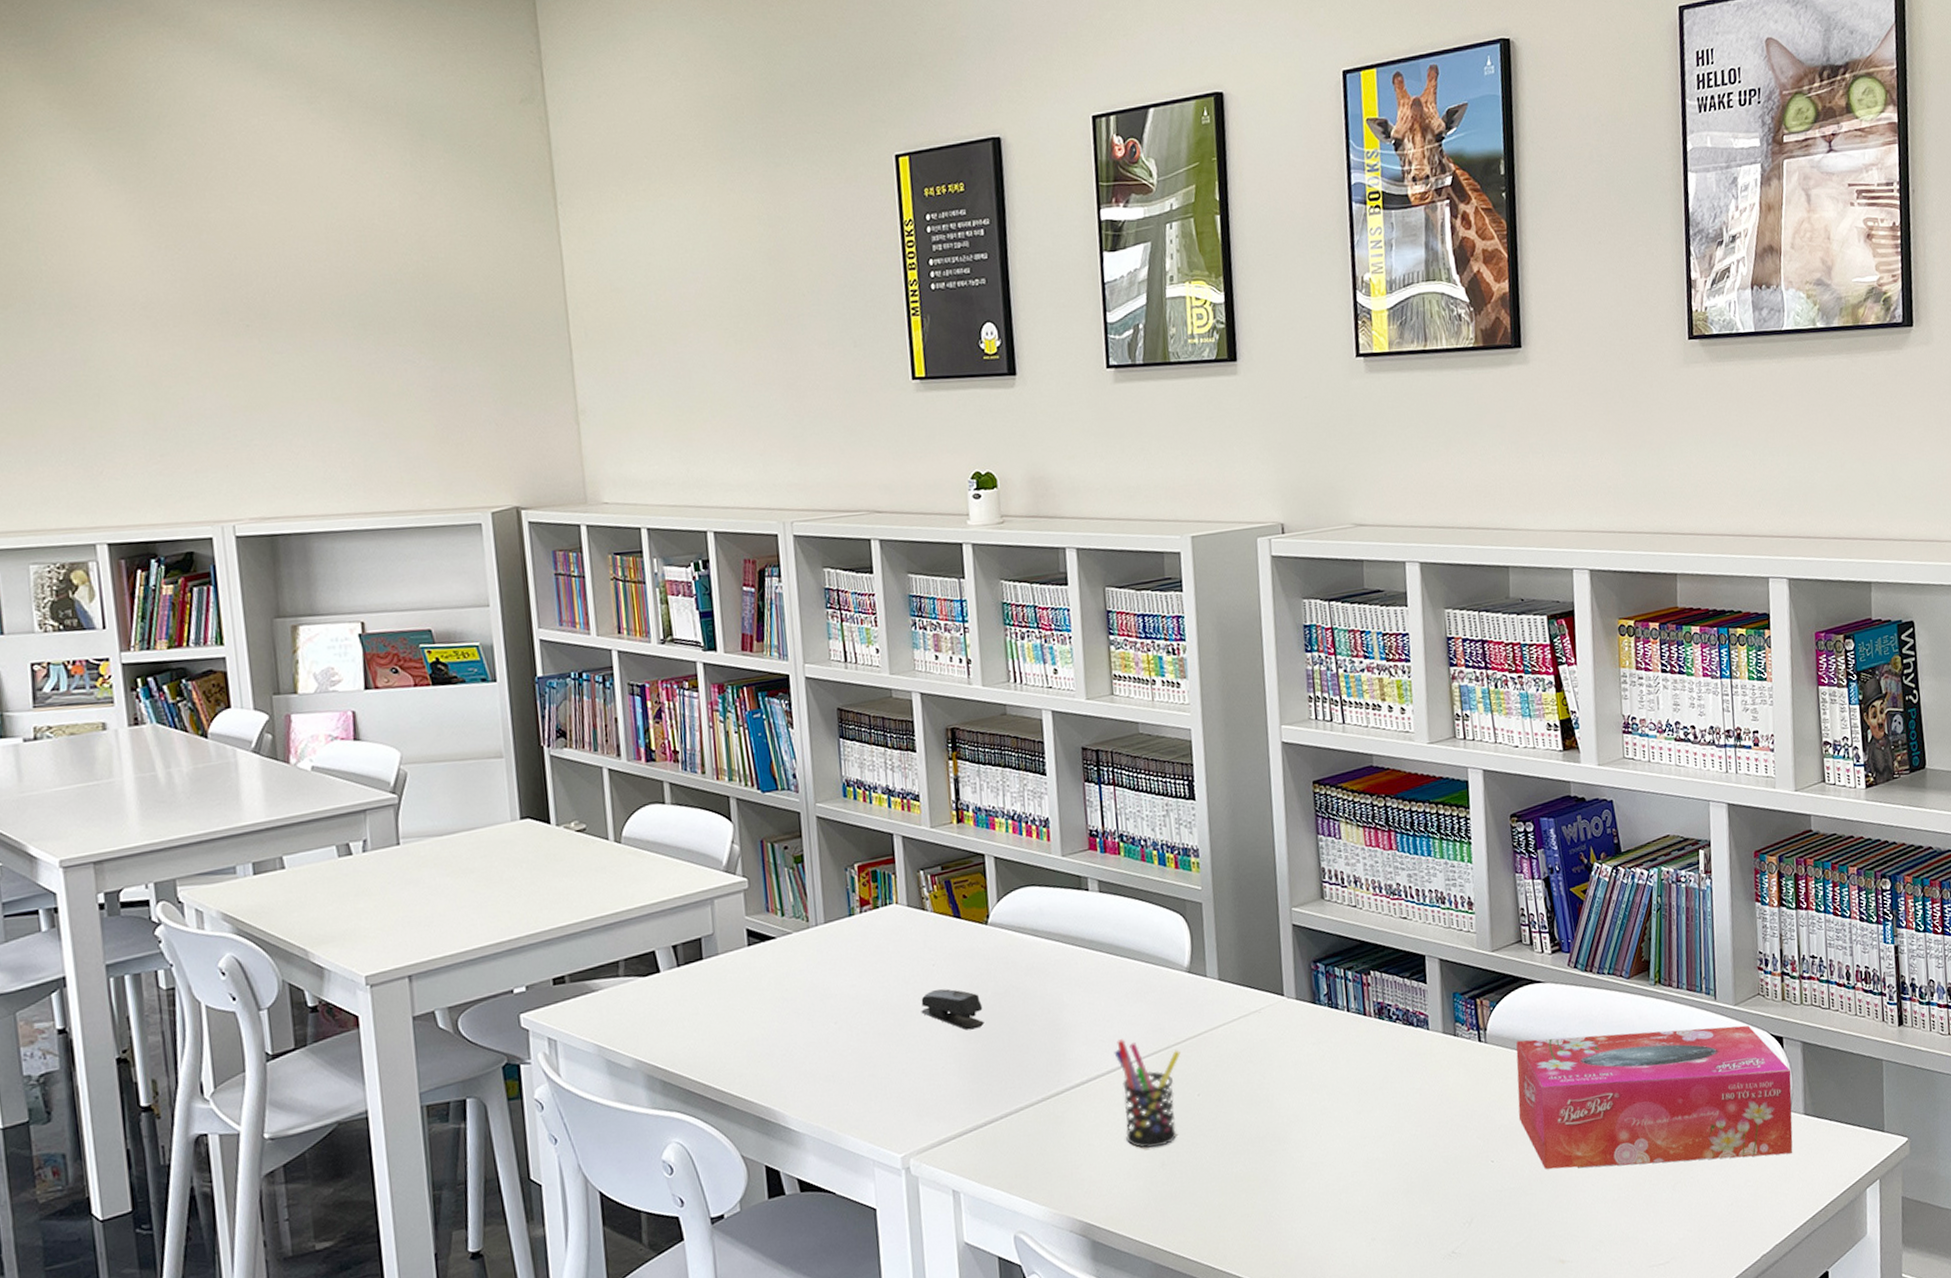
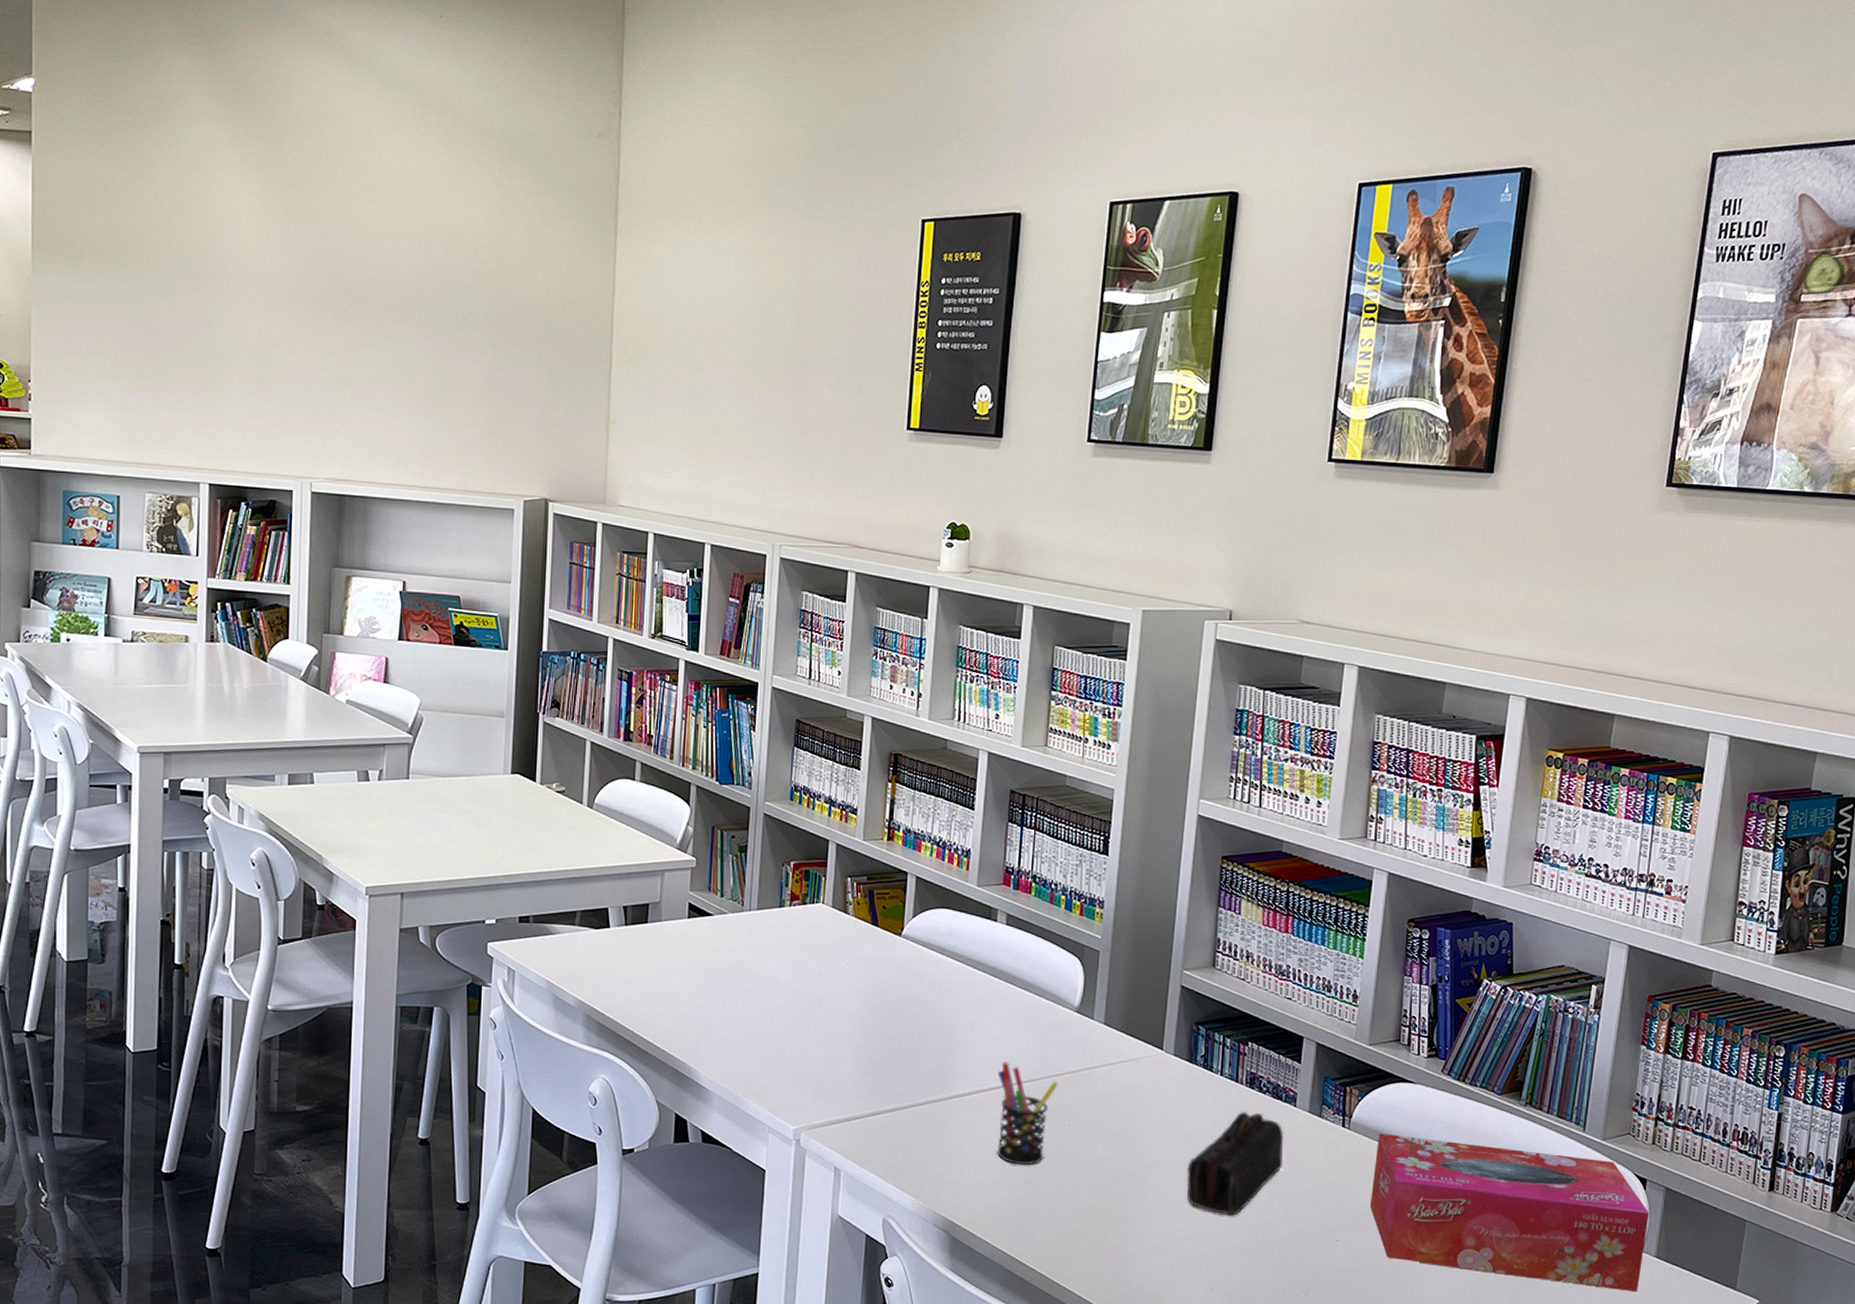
stapler: present [921,989,985,1031] -> none [830,987,886,1028]
pencil case: none [1328,1043,1426,1158] -> present [1186,1111,1283,1216]

